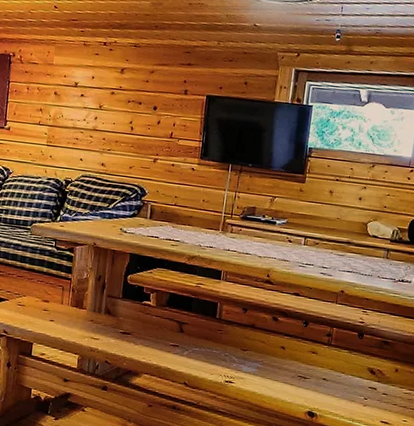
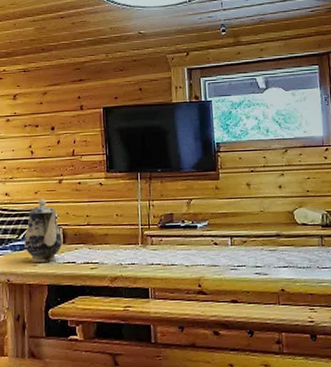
teapot: none [113,173,149,234] -> present [24,198,62,262]

